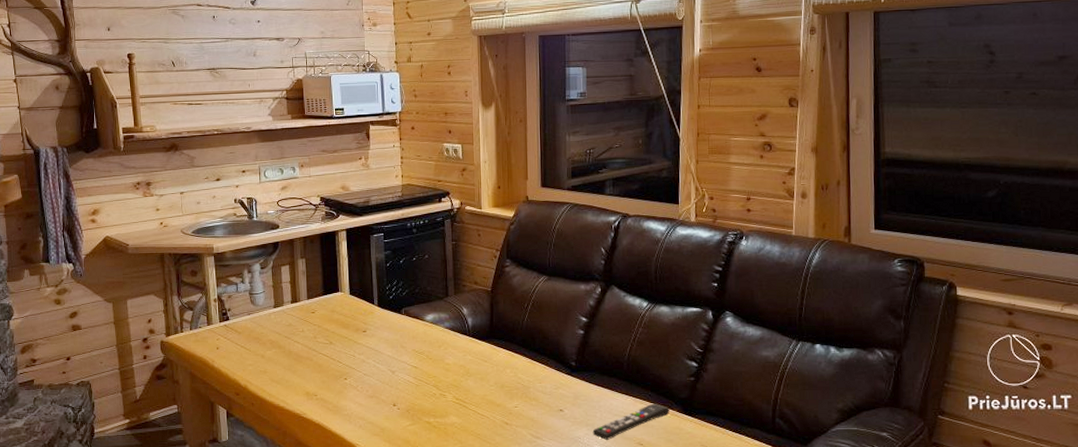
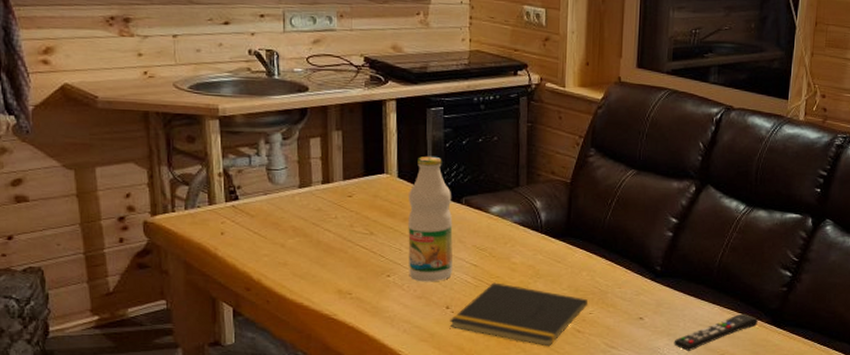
bottle: none [359,275,397,383] -> present [408,156,453,282]
notepad: none [396,381,514,438] -> present [450,282,589,347]

